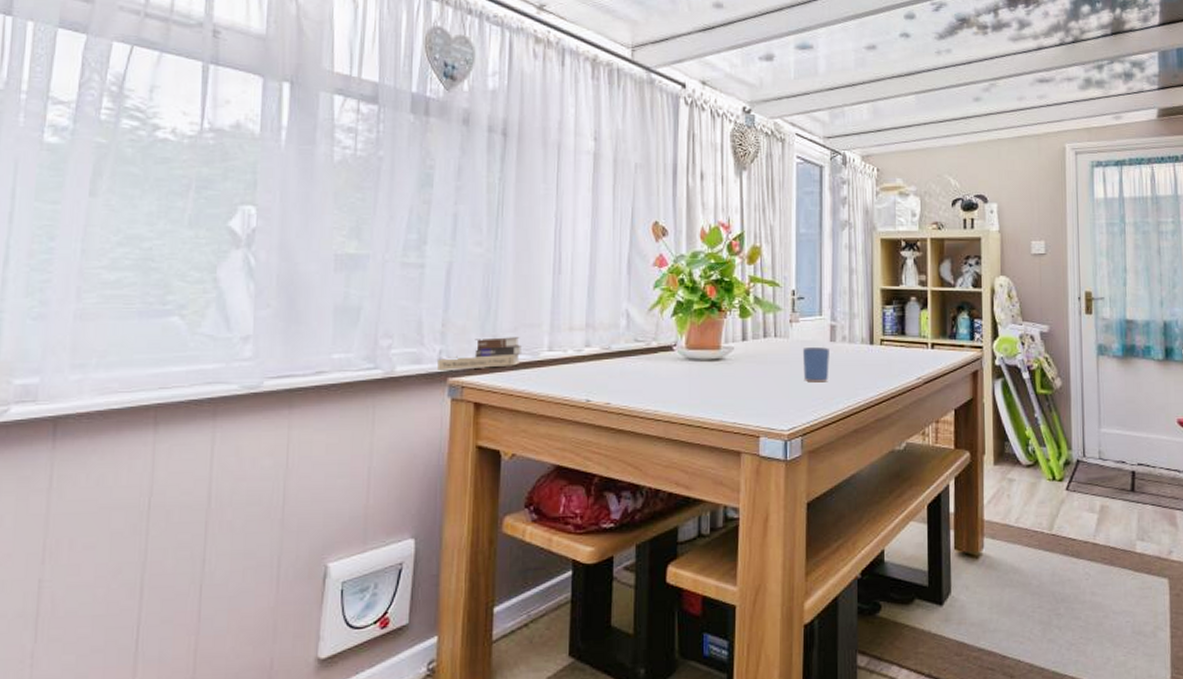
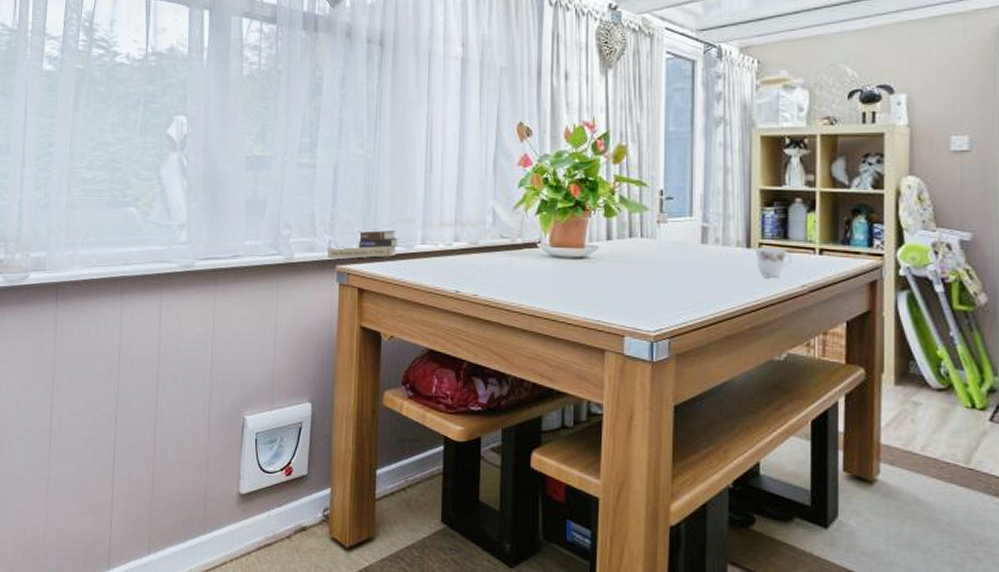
mug: present [803,347,829,383] -> none [672,249,700,285]
teacup: none [876,343,910,372] -> present [754,247,793,278]

